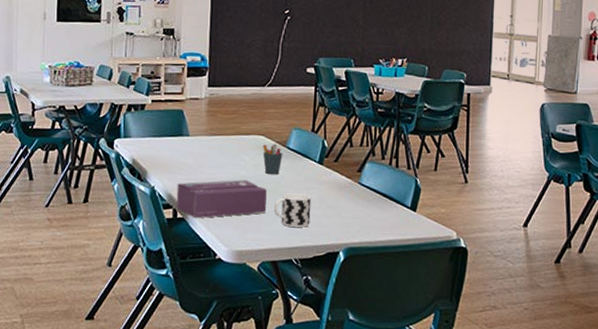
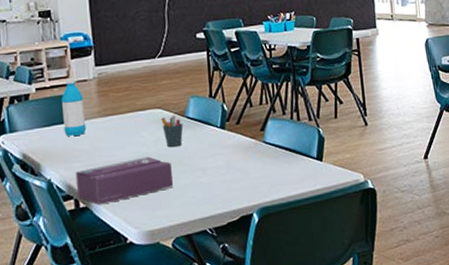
water bottle: none [172,94,193,151] -> present [61,78,87,137]
cup: present [274,193,312,227] -> none [181,161,220,197]

